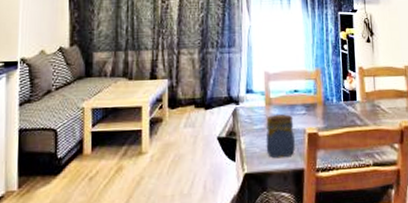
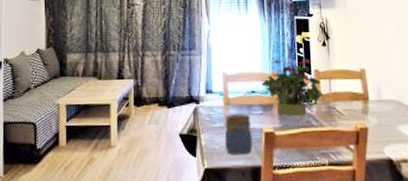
potted plant: none [304,56,367,116] -> present [261,59,323,117]

